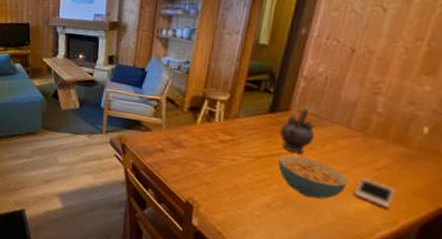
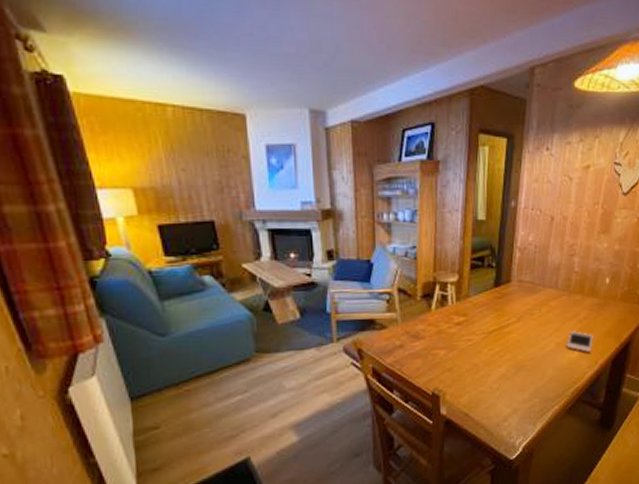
cereal bowl: present [278,155,348,199] -> none [508,323,561,359]
teapot: present [279,108,315,154] -> none [505,277,533,322]

